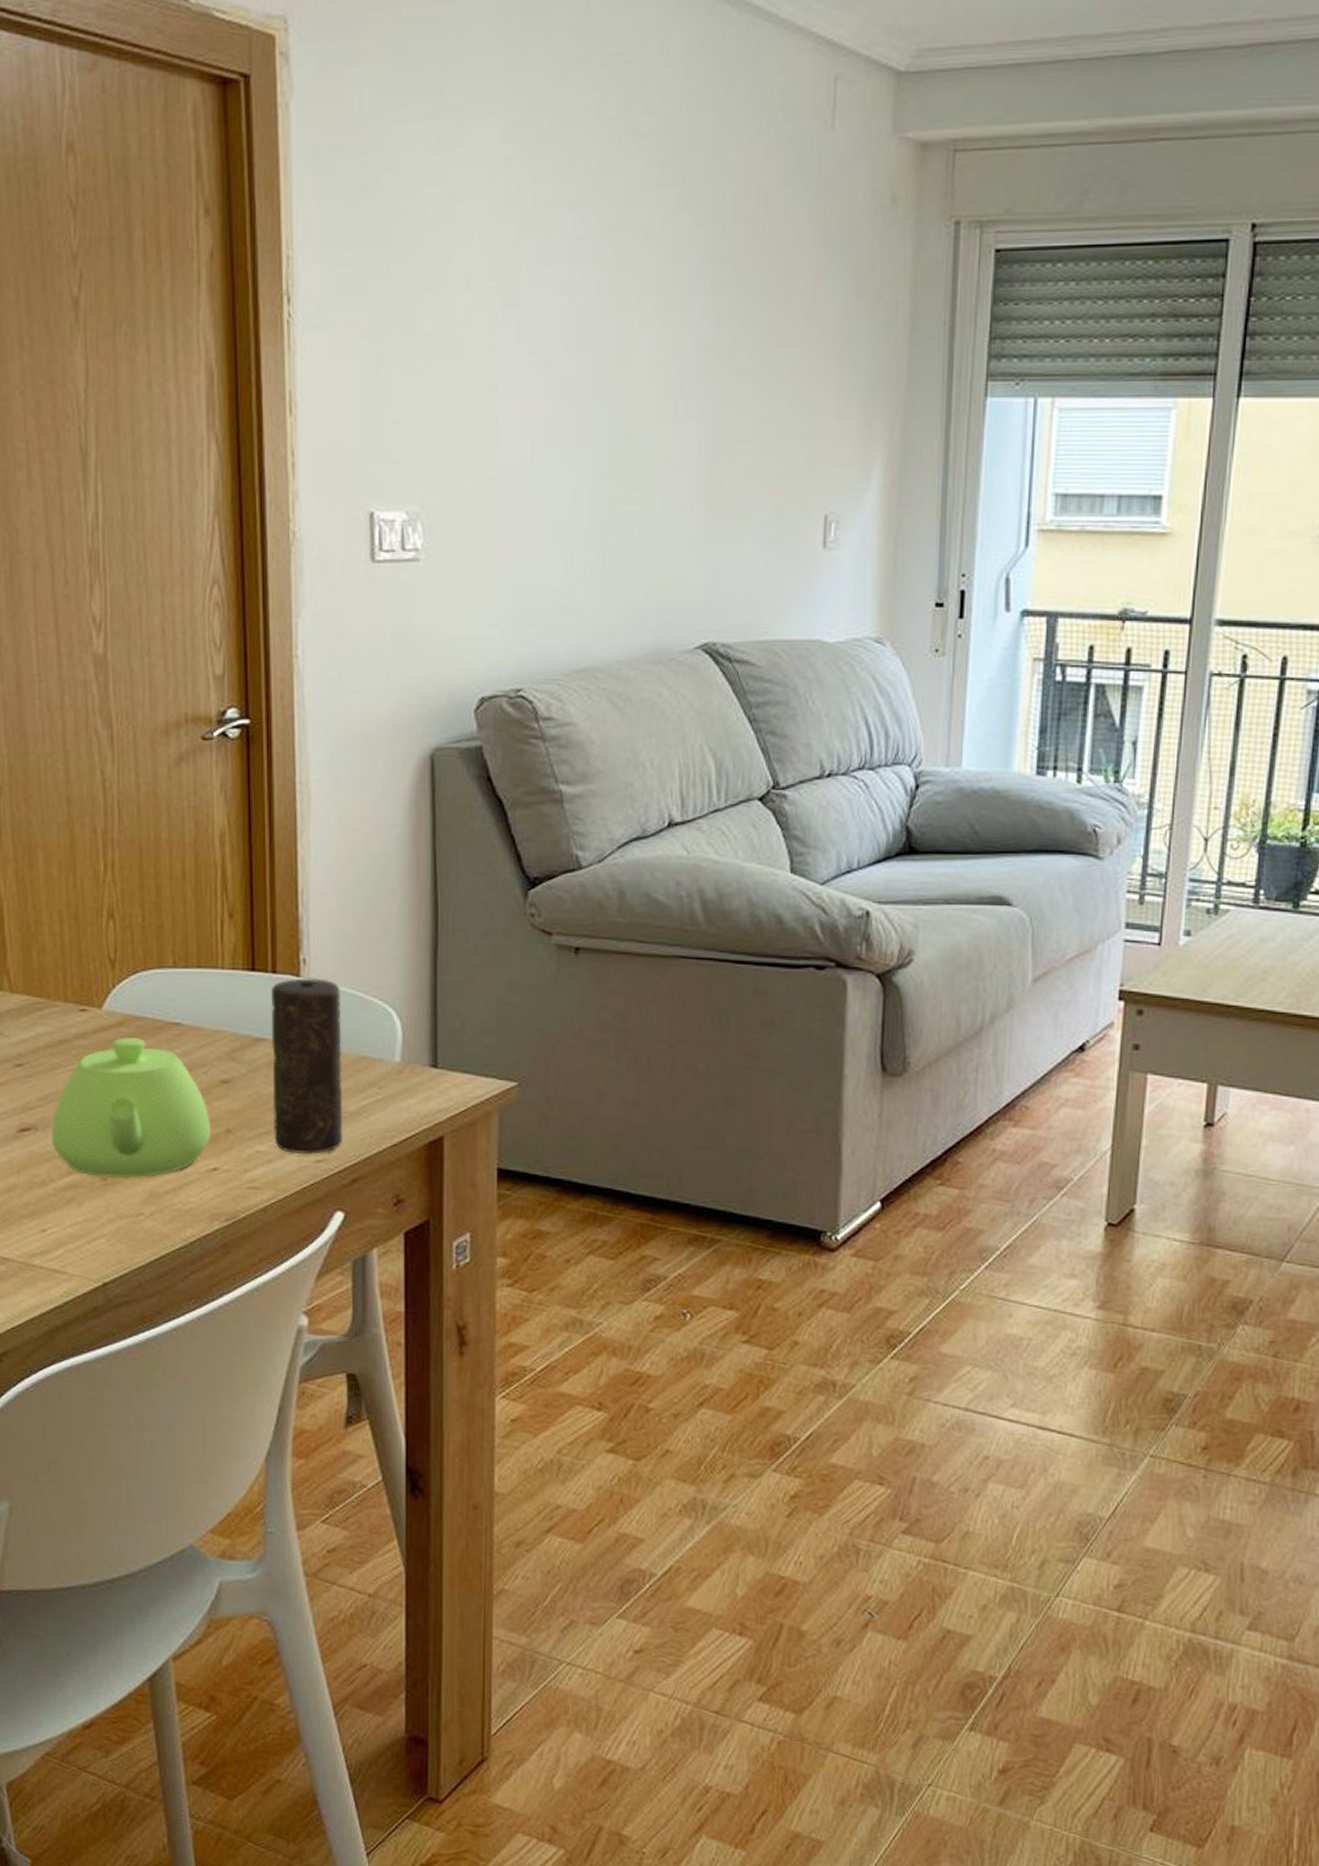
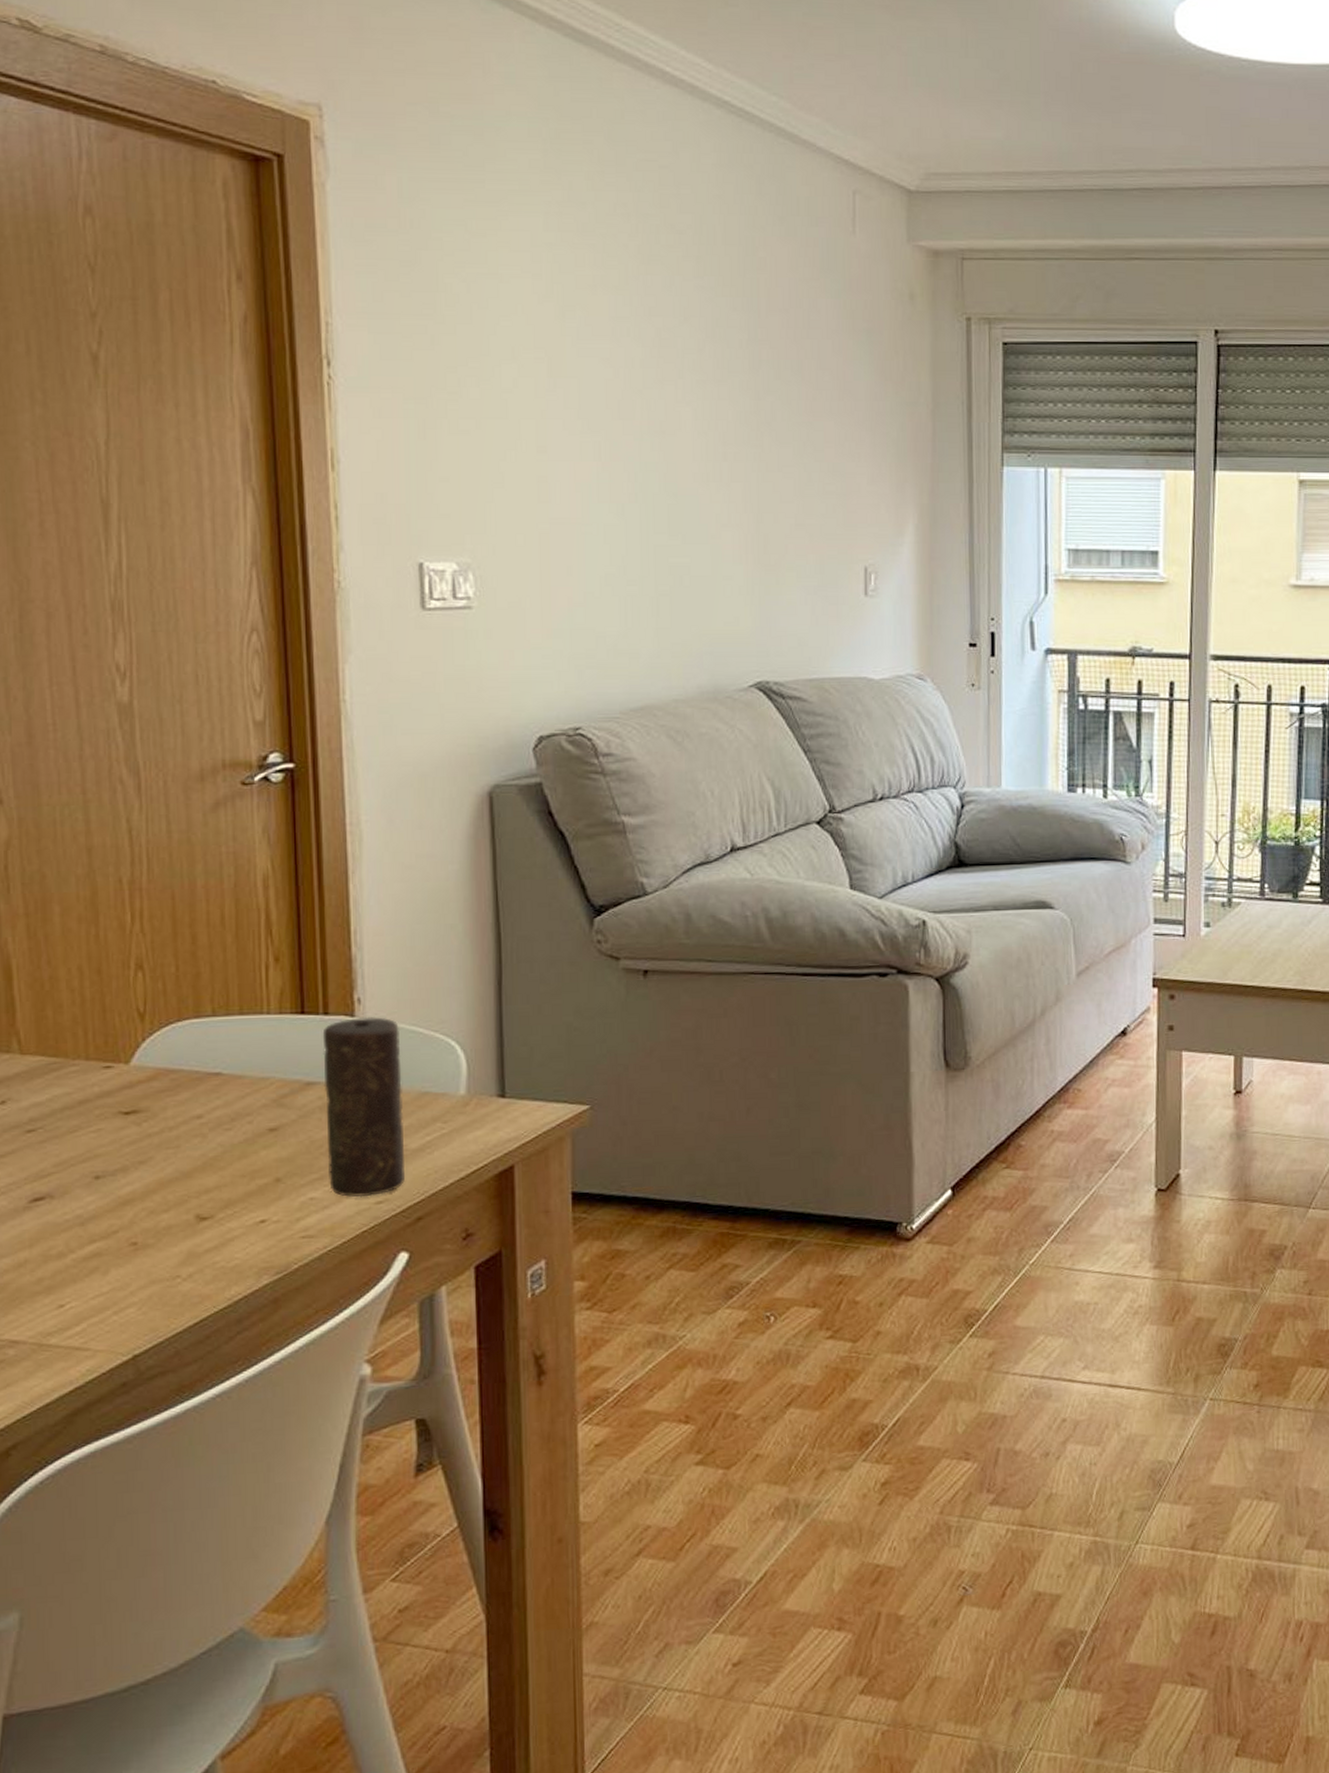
teapot: present [51,1036,212,1178] -> none [70,1091,258,1242]

